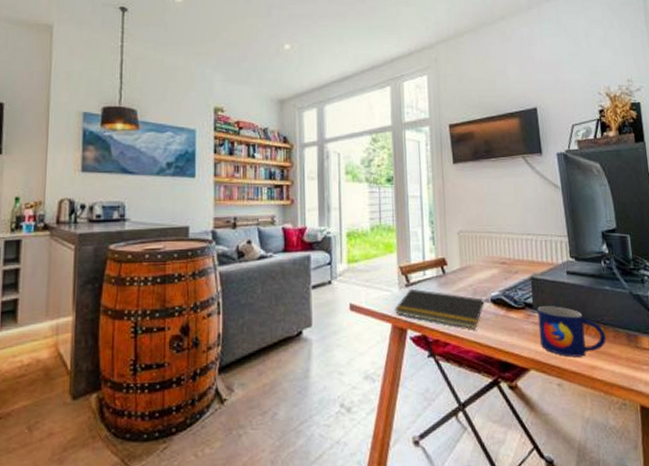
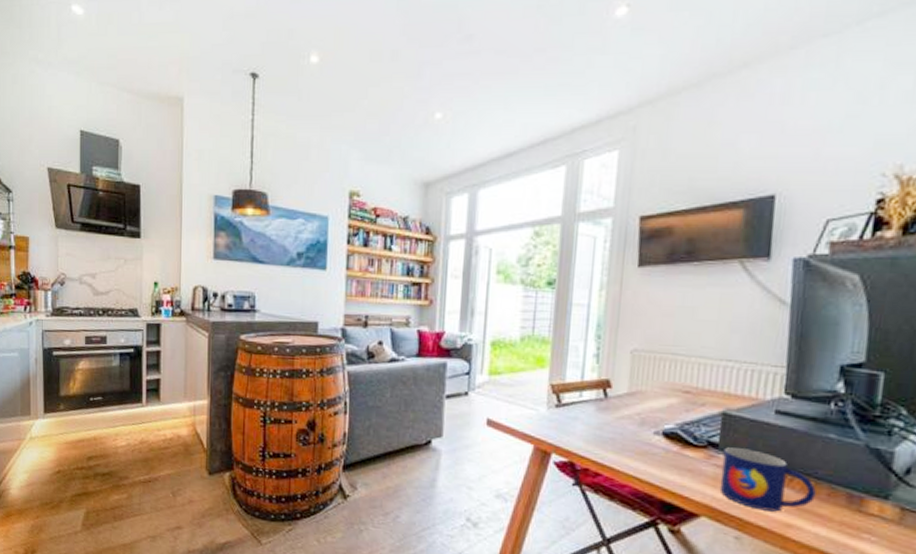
notepad: present [394,288,485,329] -> none [538,409,654,463]

